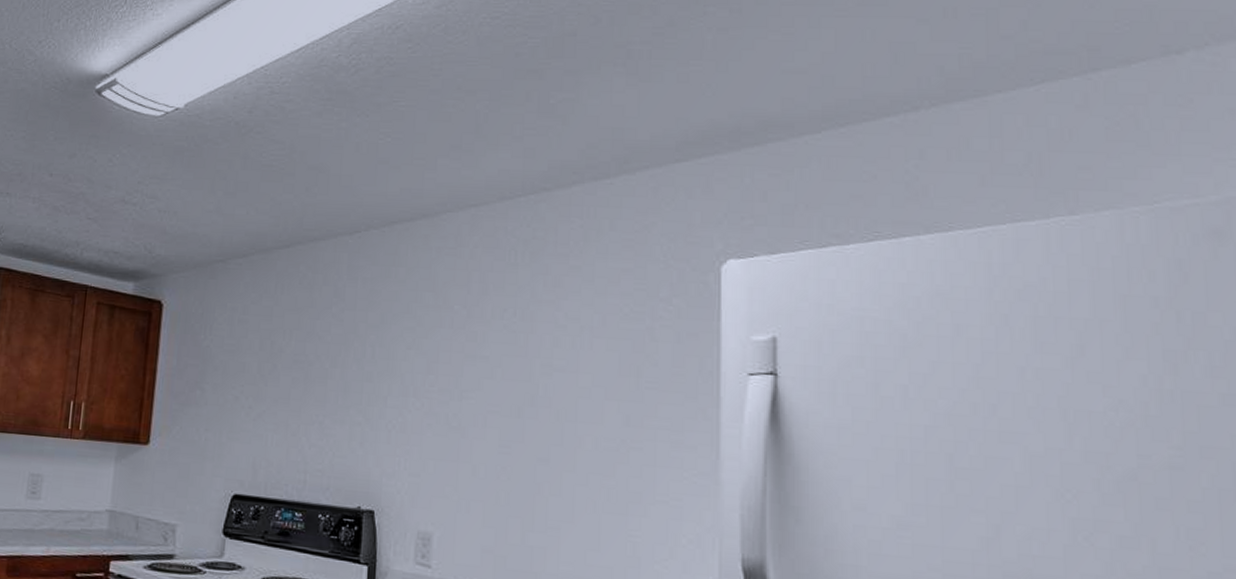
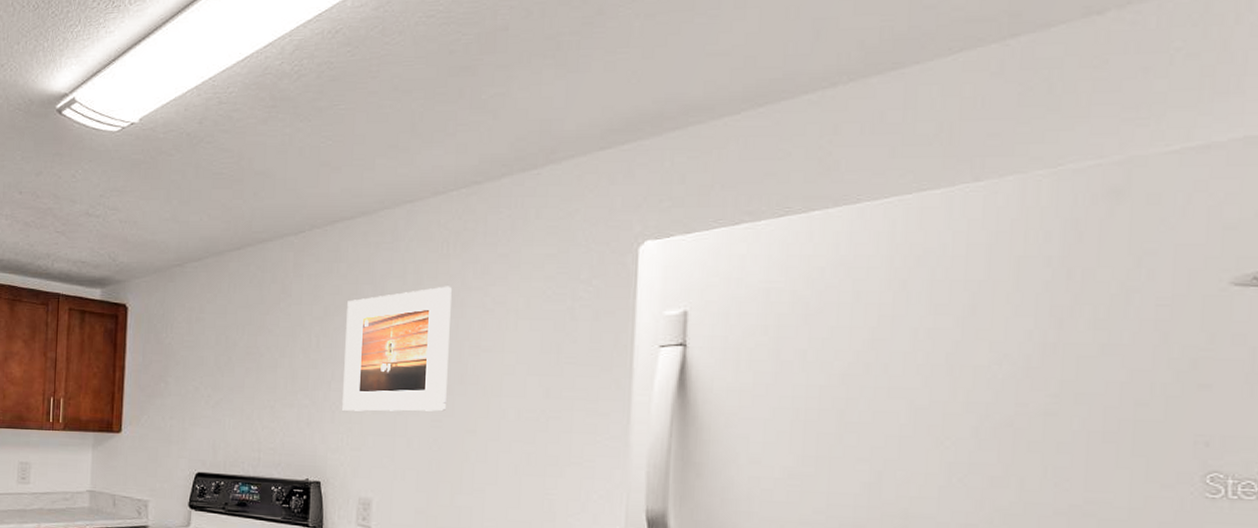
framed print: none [399,297,520,437] -> present [342,286,452,412]

